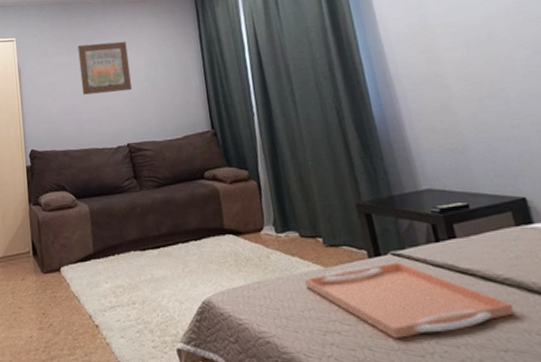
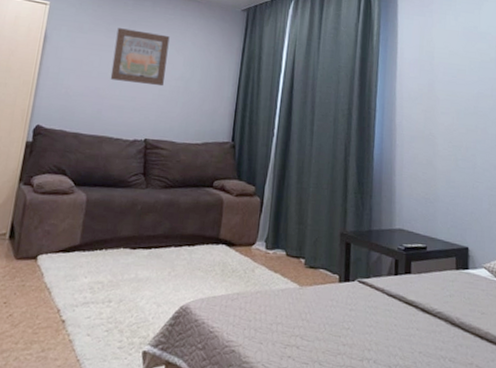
serving tray: present [304,262,515,338] -> none [279,288,439,356]

